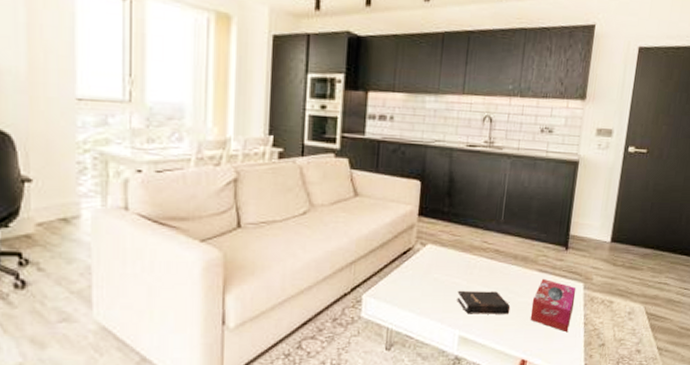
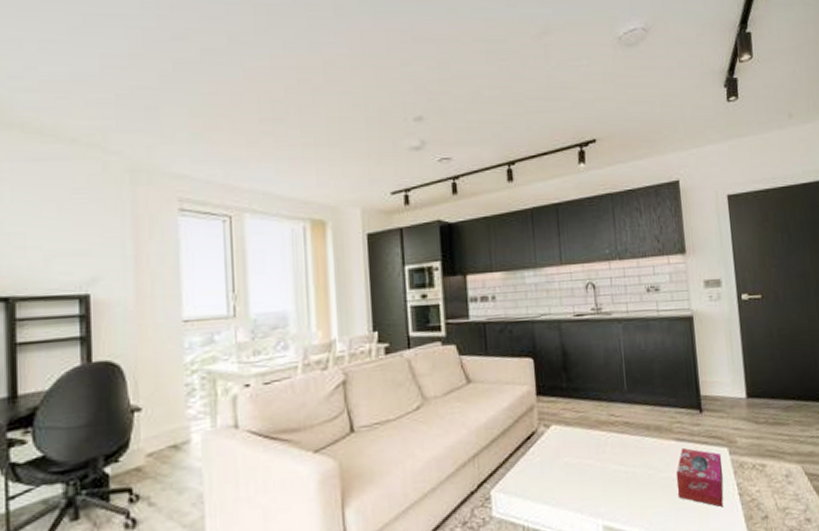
hardback book: present [457,290,511,314] -> none [592,469,654,499]

